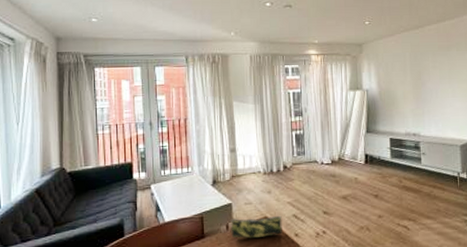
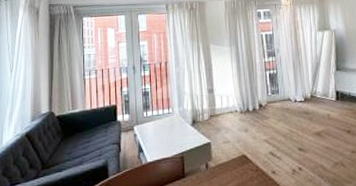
pencil case: present [230,215,282,239] -> none [209,153,260,177]

